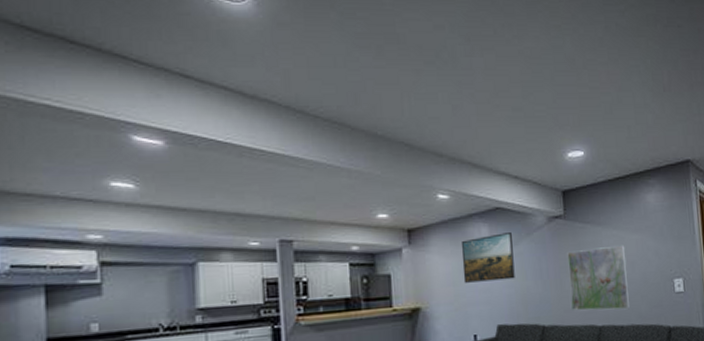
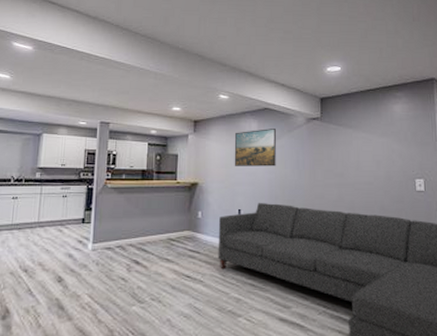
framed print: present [567,245,630,311] -> none [321,146,374,202]

